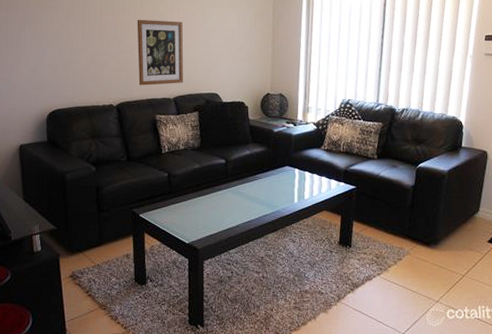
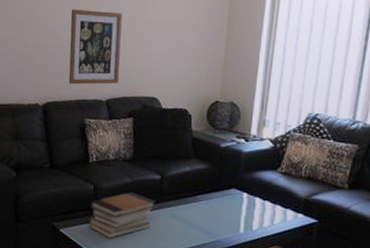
book stack: none [165,176,223,218] -> present [90,192,156,238]

